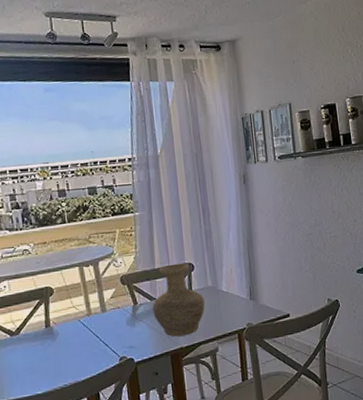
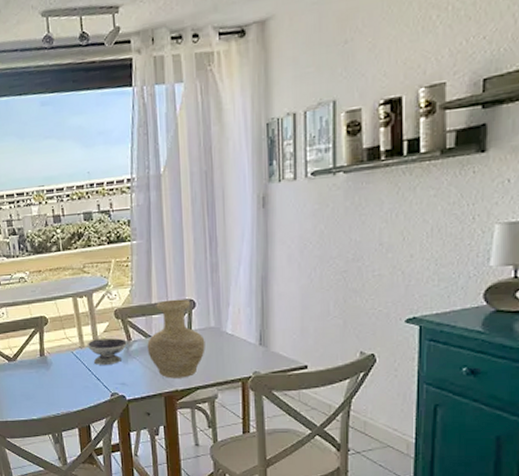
bowl: none [94,303,134,331] -> present [87,338,127,365]

